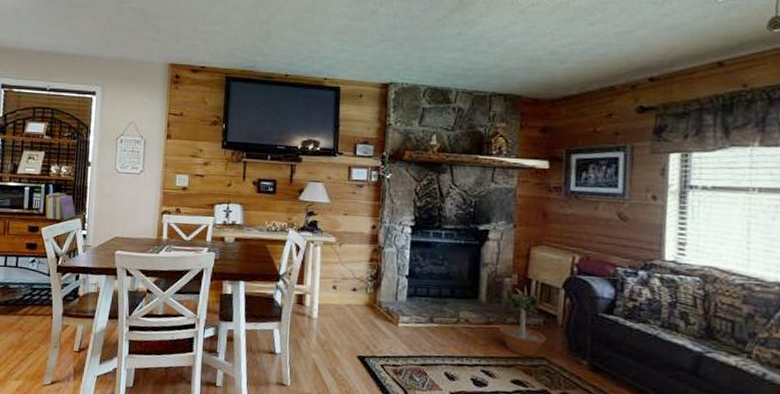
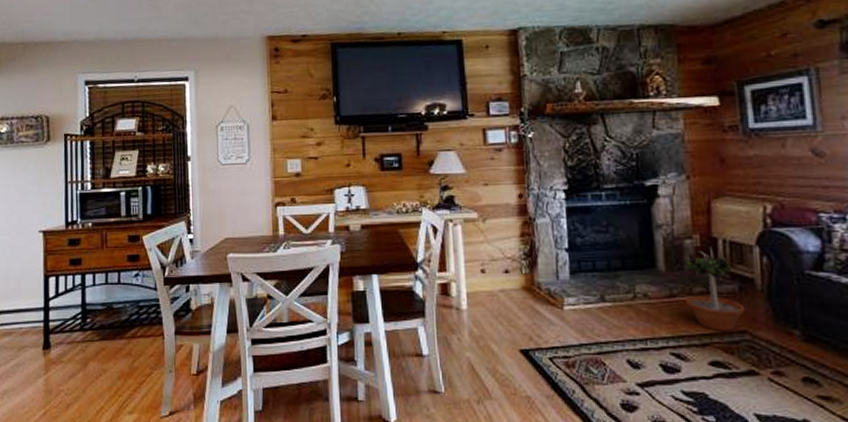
books: present [45,192,76,221] -> none [144,194,180,226]

